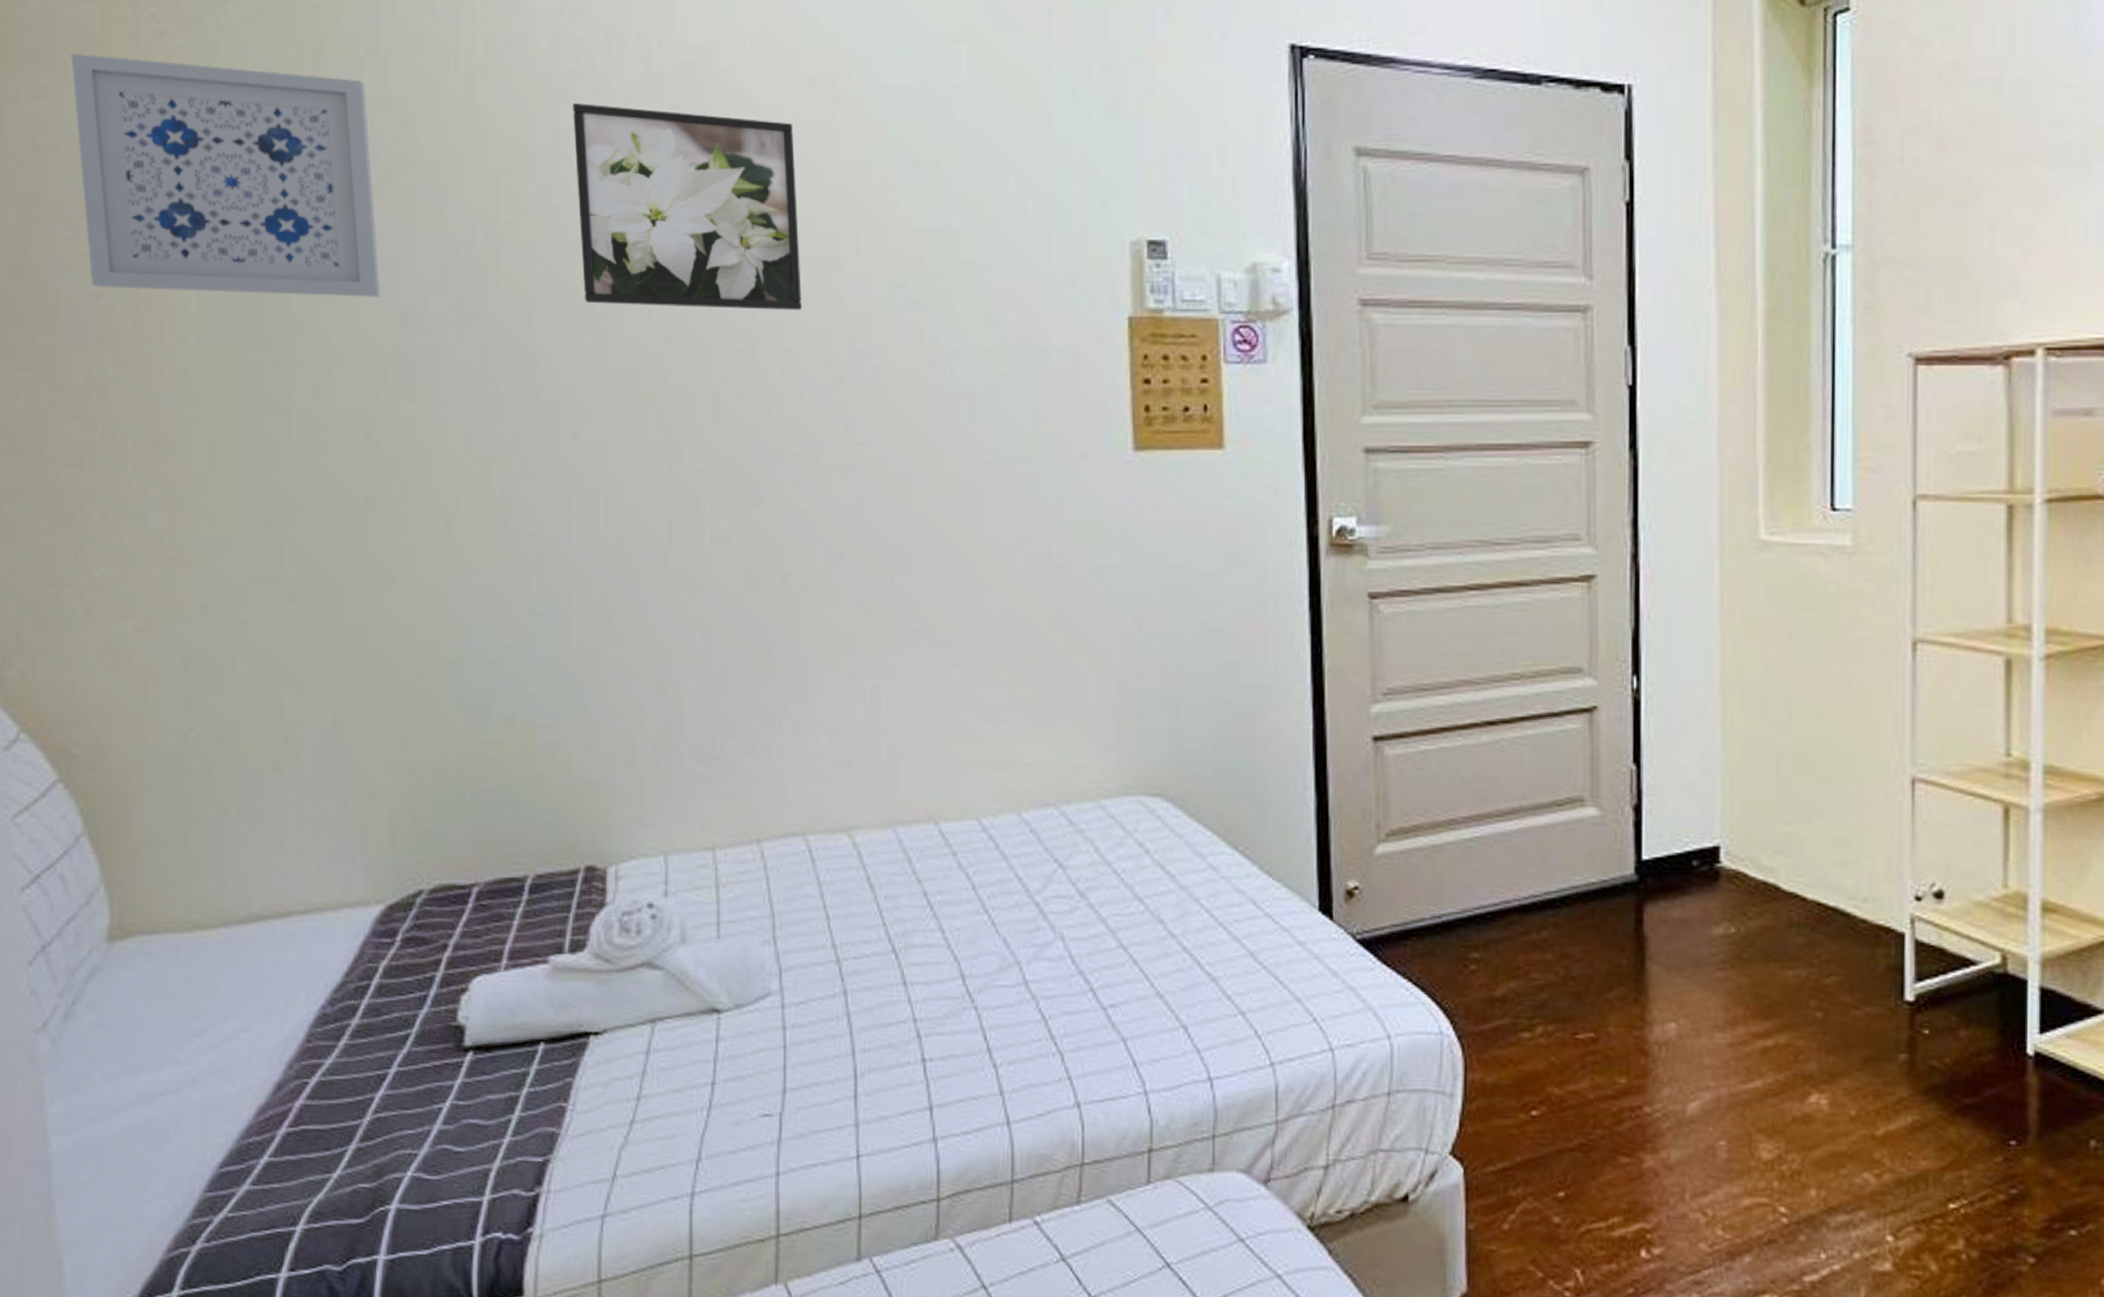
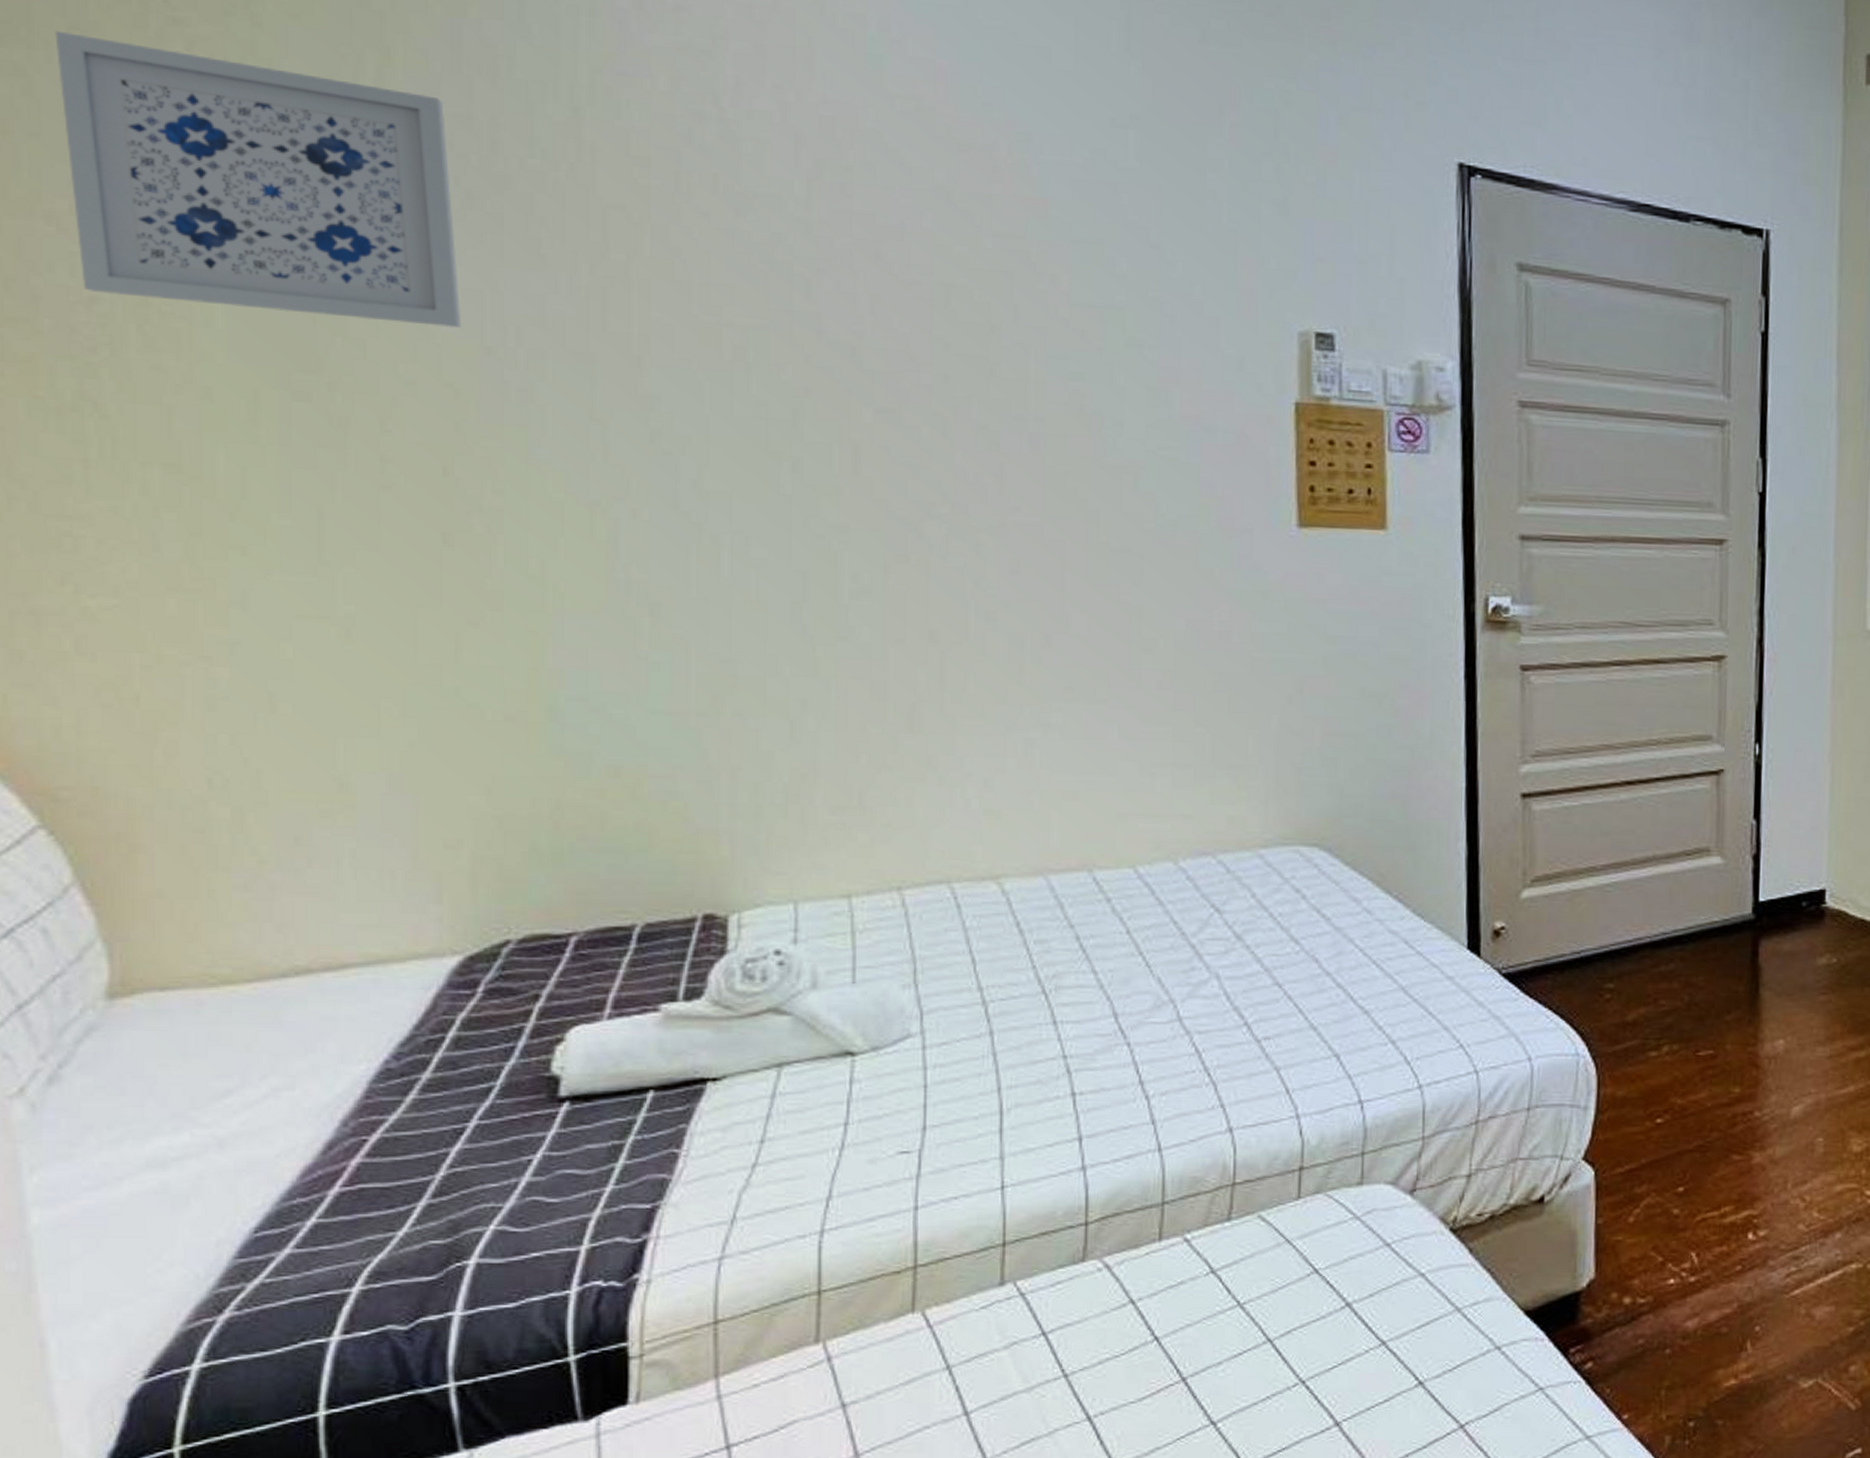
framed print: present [573,102,802,311] -> none [696,145,954,374]

